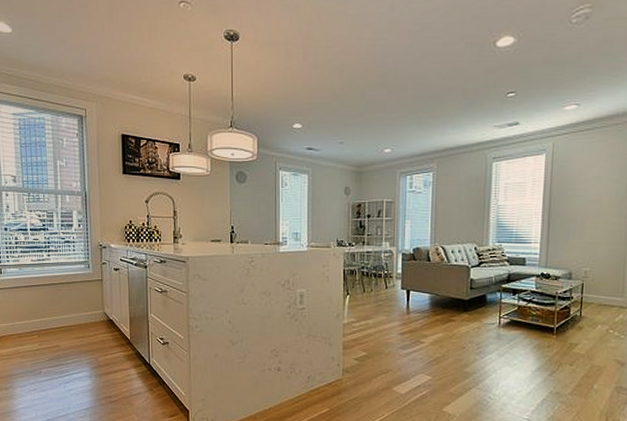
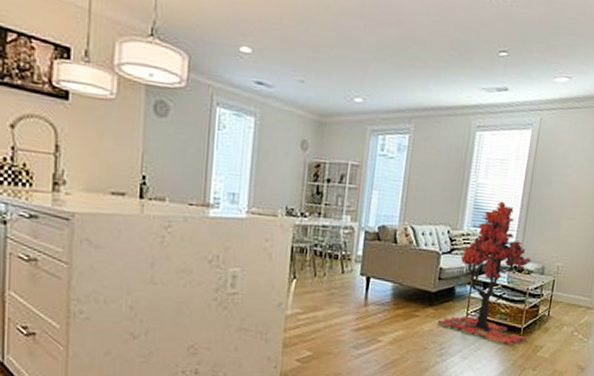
tree: none [472,218,561,345] -> present [437,201,531,347]

